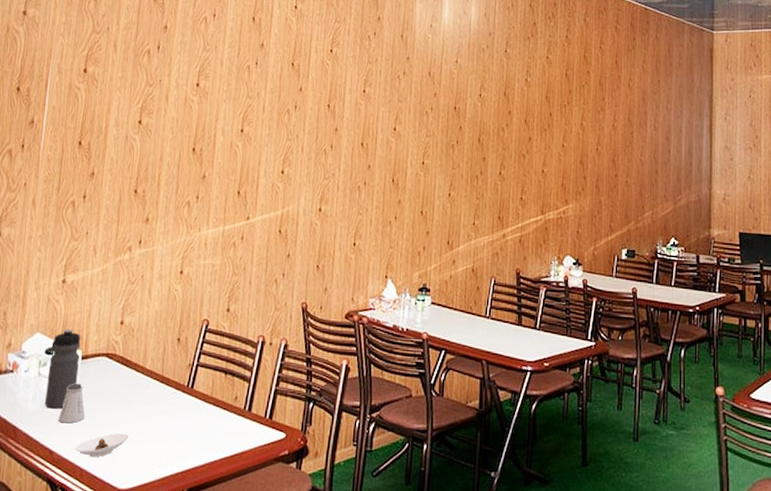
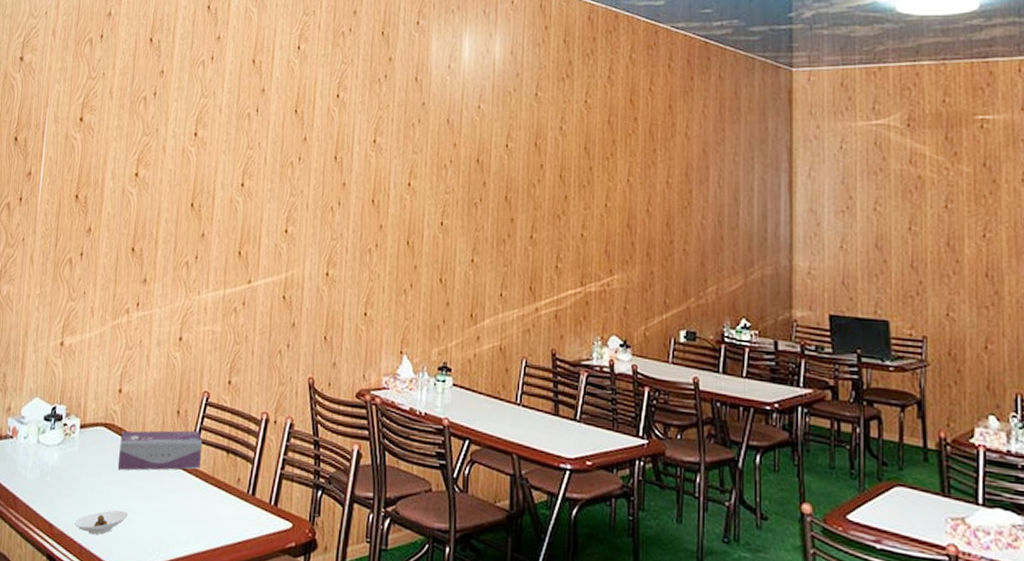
water bottle: present [45,329,81,409] -> none [44,395,79,480]
saltshaker: present [58,384,85,424] -> none [57,454,84,496]
tissue box: none [119,355,202,397] -> present [117,430,203,471]

